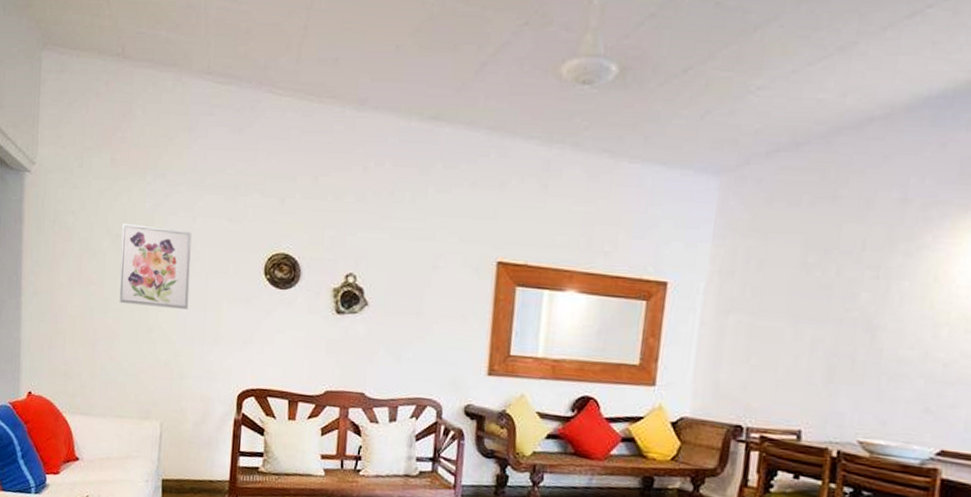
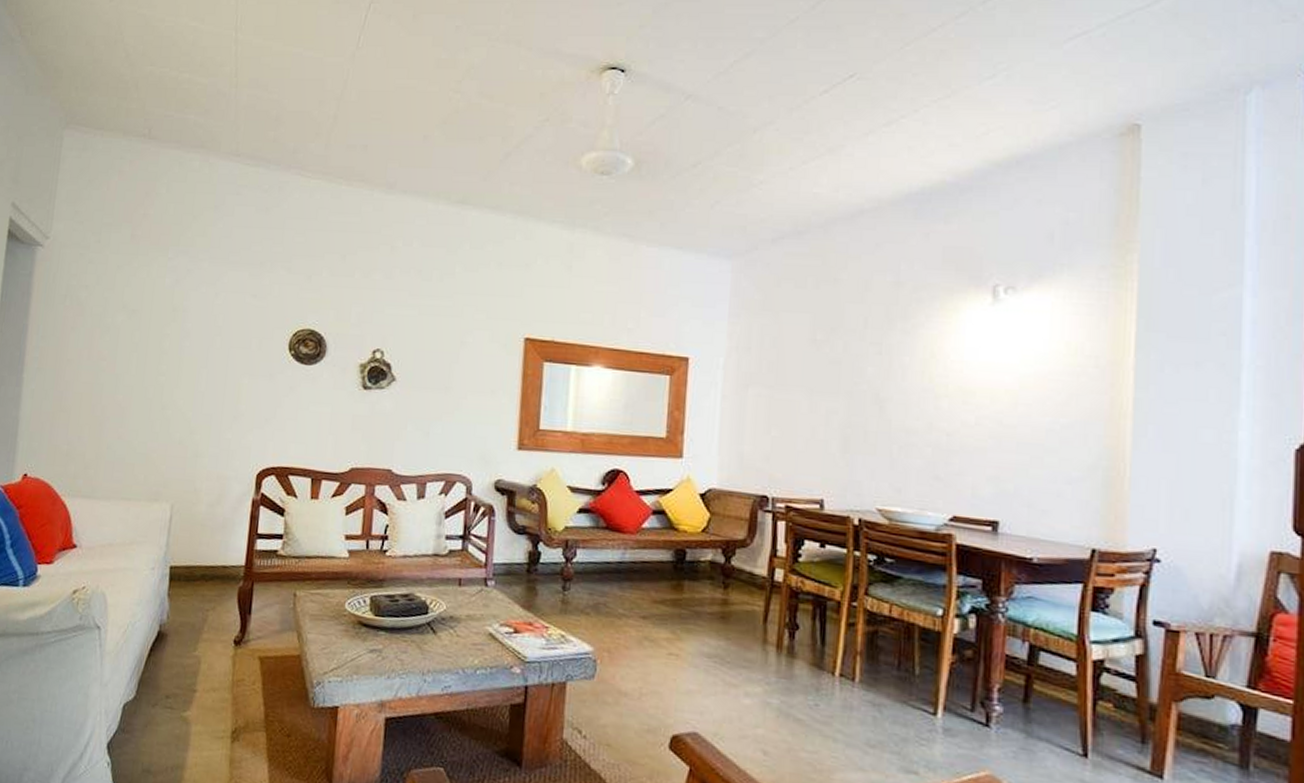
wall art: present [119,222,192,309] -> none [132,298,214,386]

